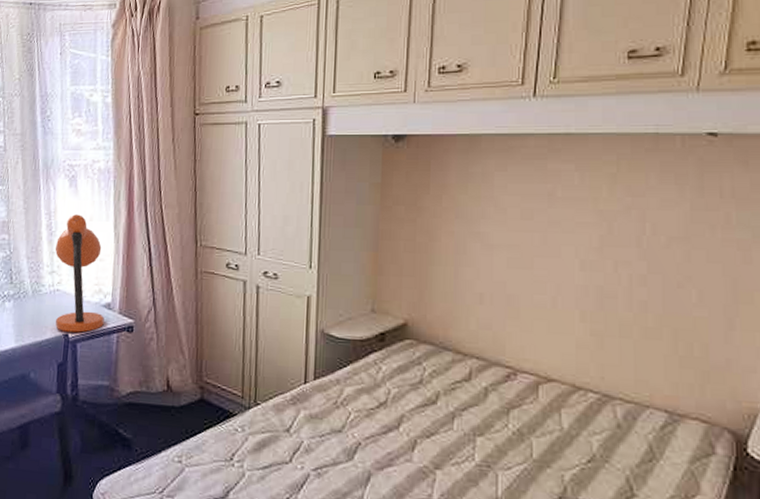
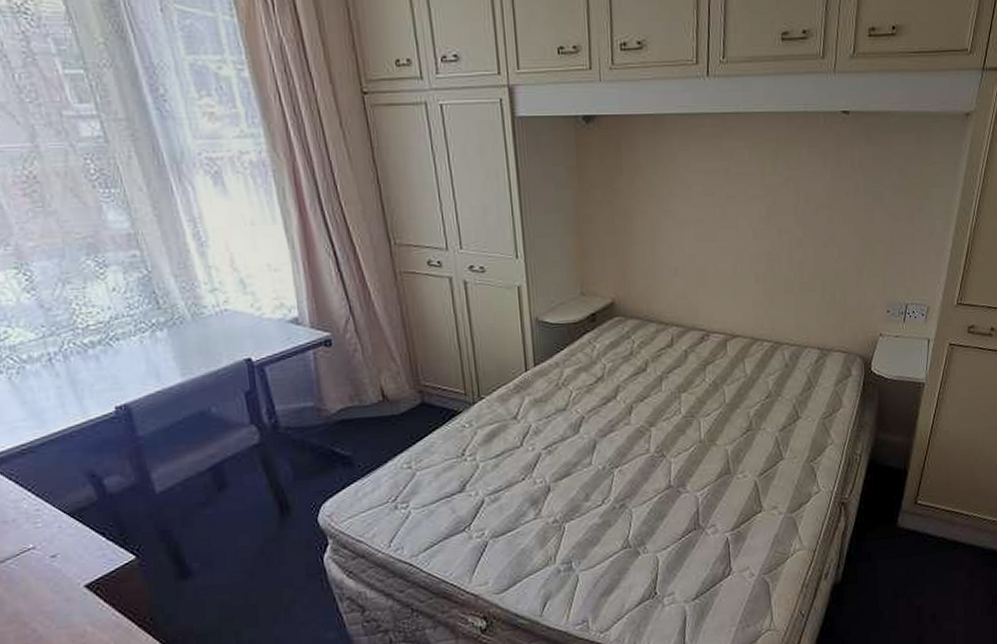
desk lamp: present [55,214,104,333] -> none [210,219,294,356]

